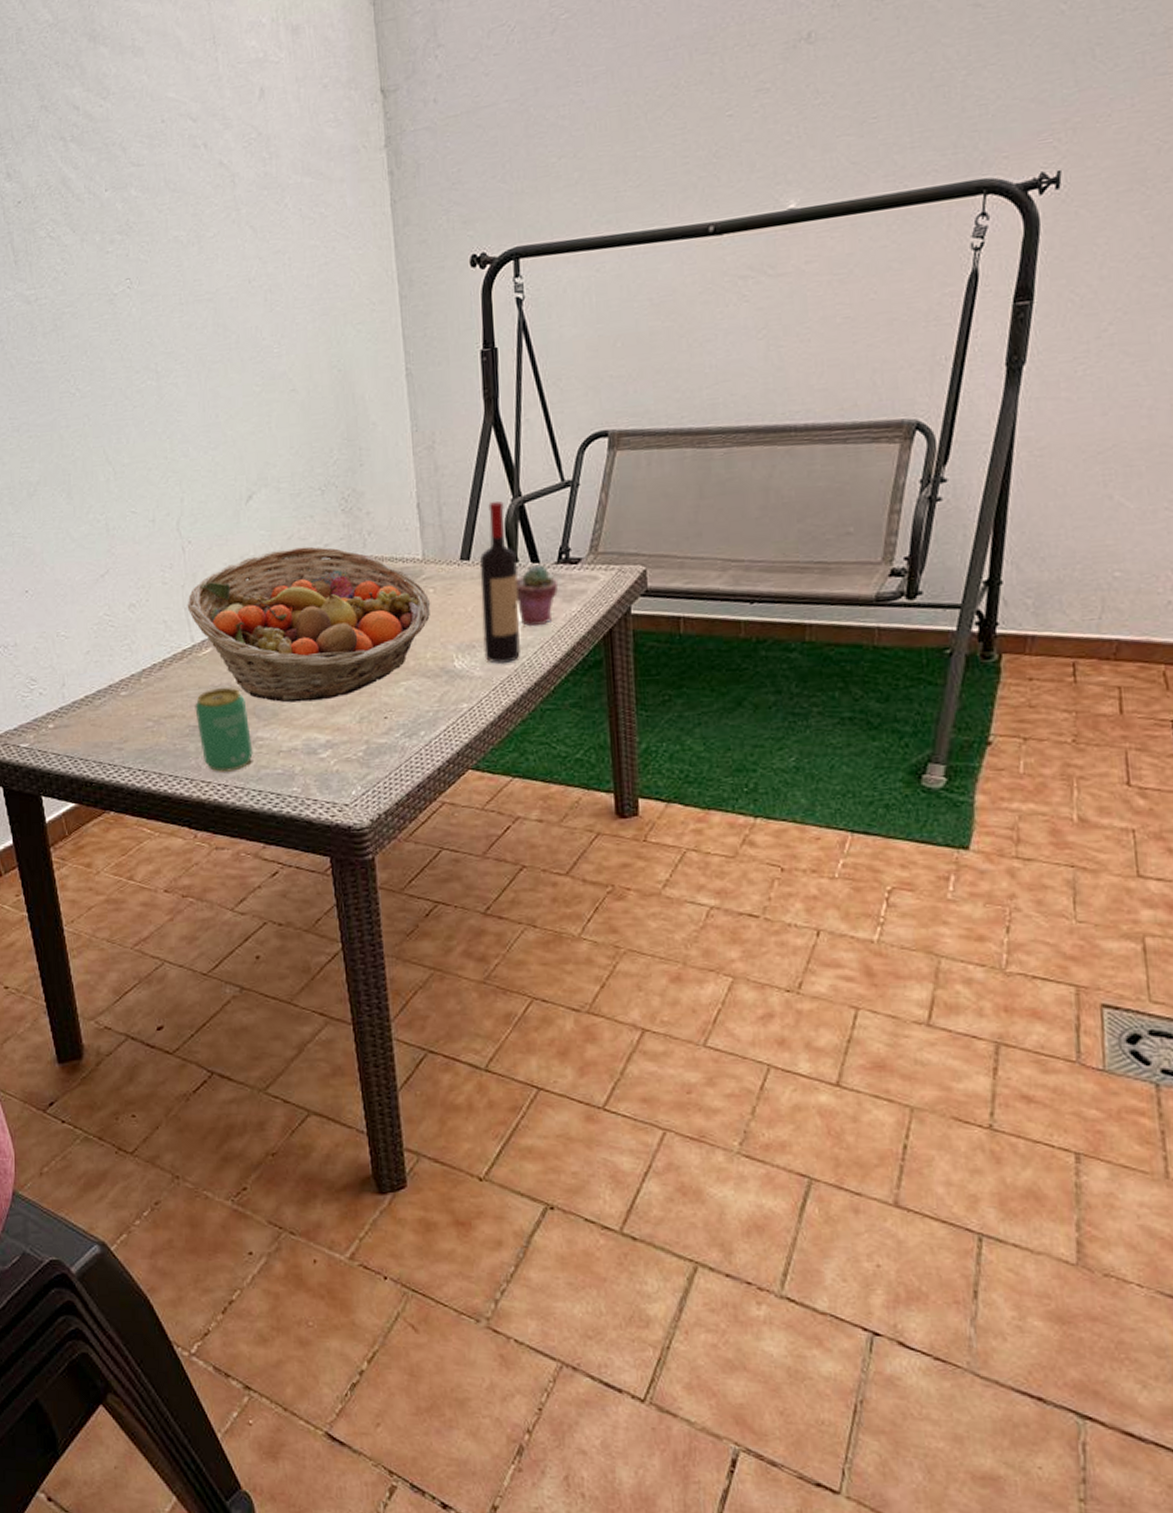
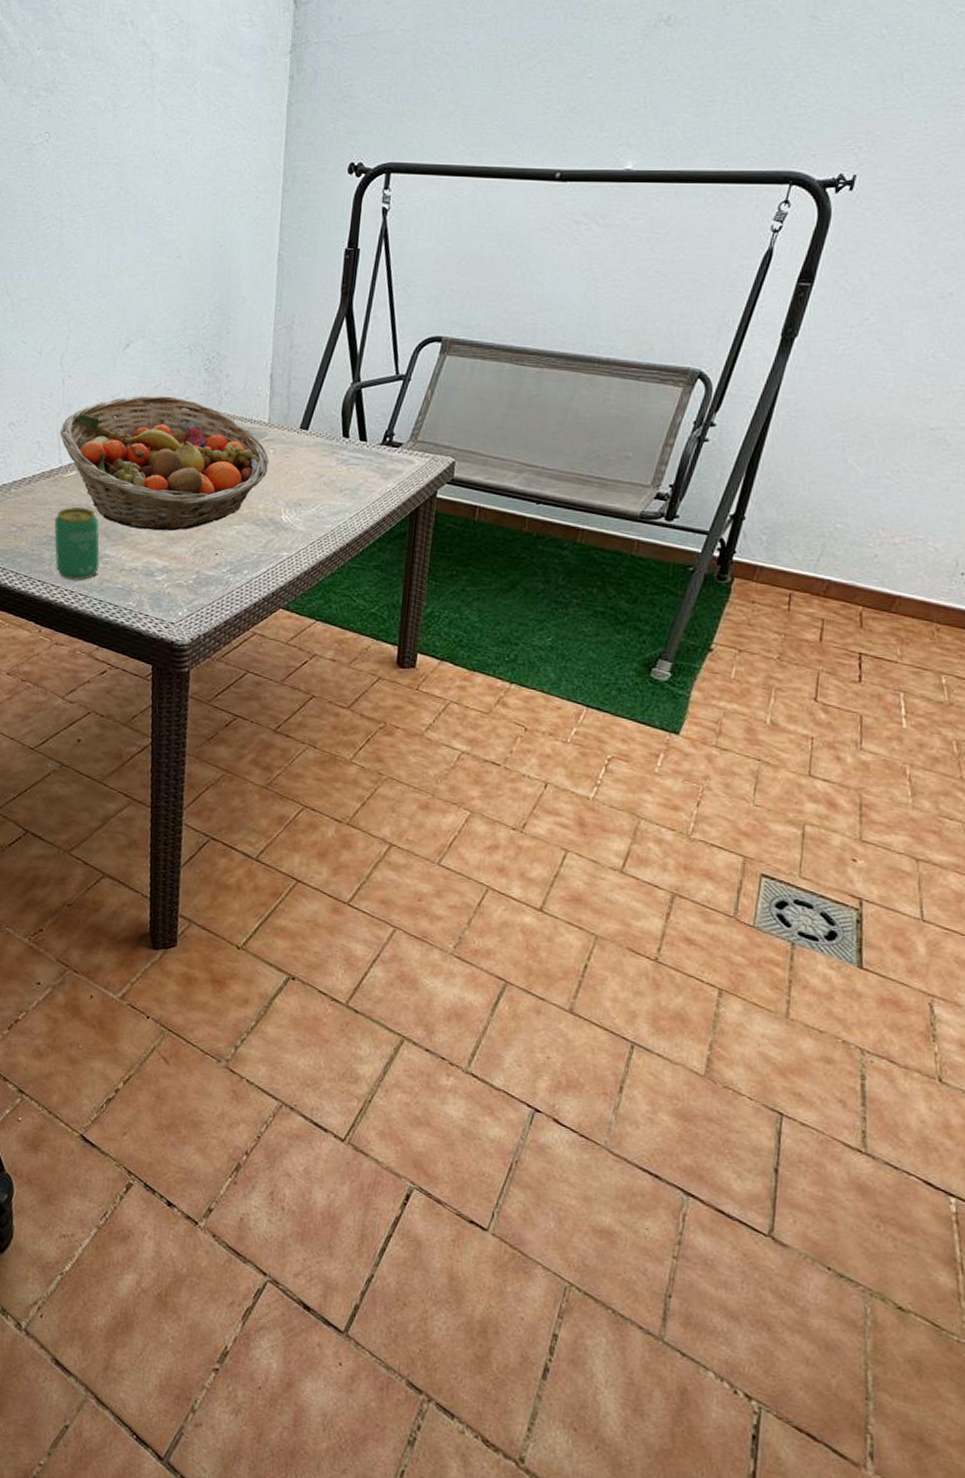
wine bottle: present [480,501,521,665] -> none [308,383,349,524]
potted succulent: present [516,564,559,627] -> none [342,443,380,495]

